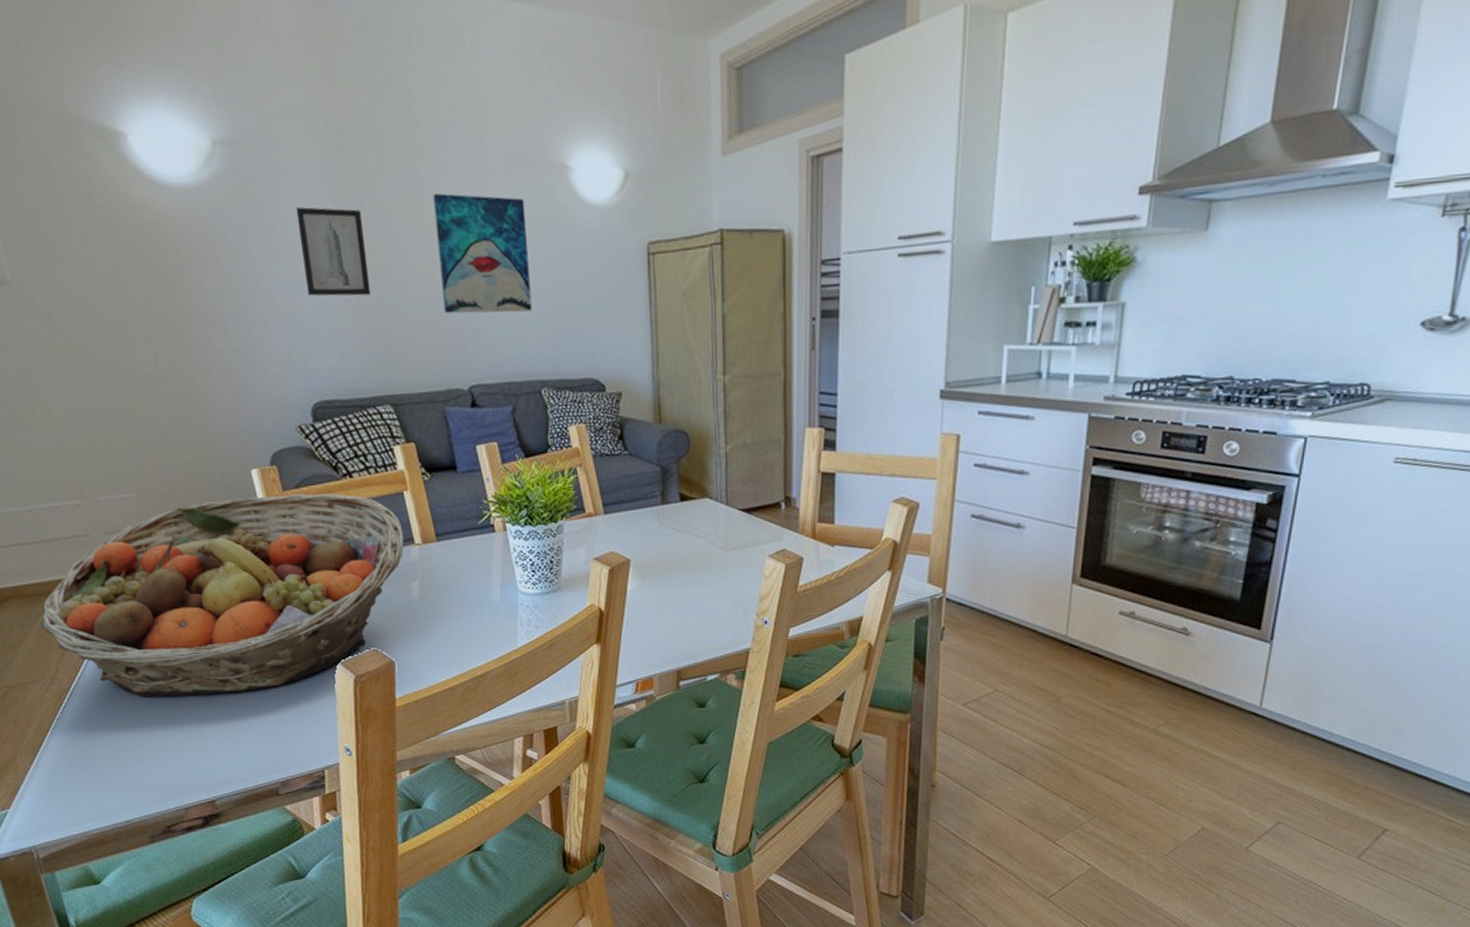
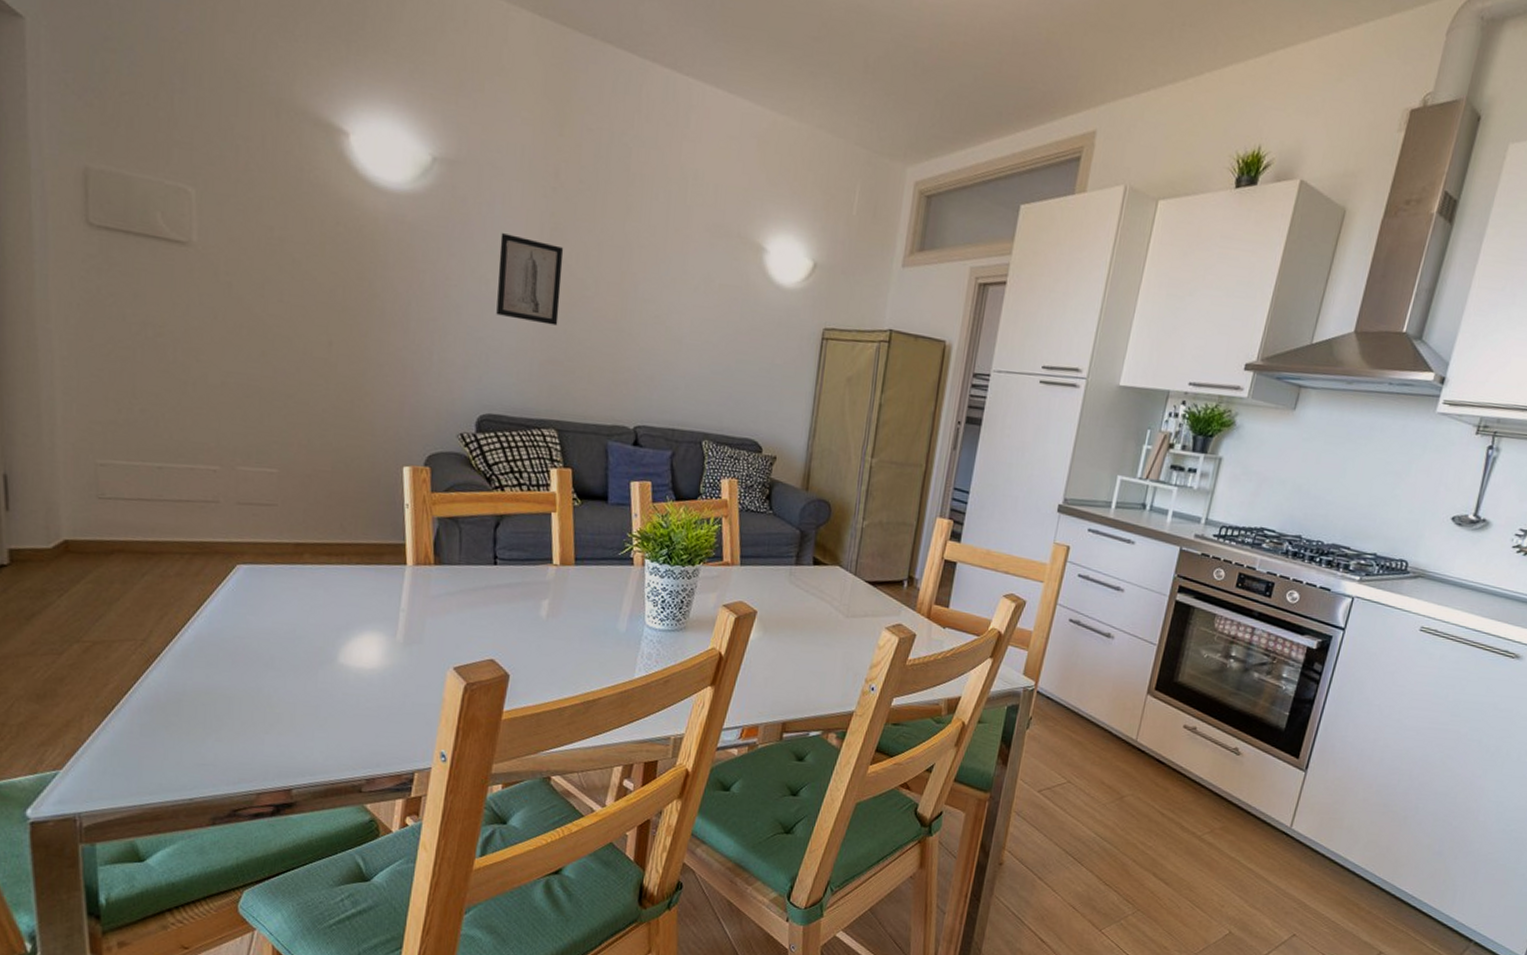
fruit basket: present [41,493,405,697] -> none [145,490,544,683]
wall art: present [433,193,532,314] -> none [625,246,719,369]

